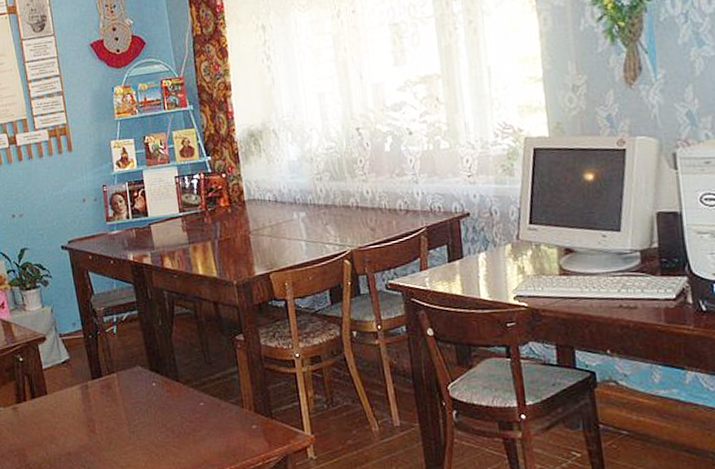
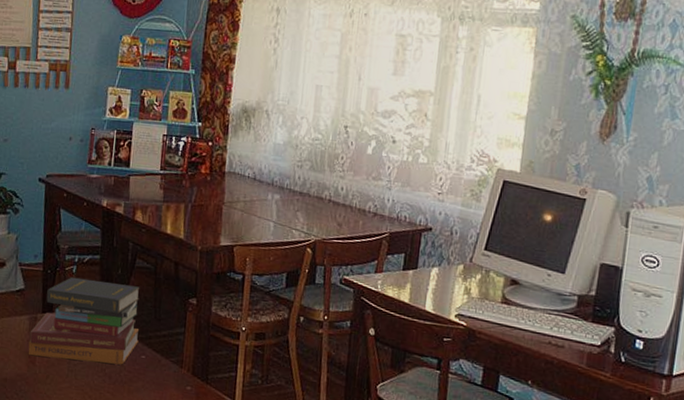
books: none [84,334,194,425] -> present [28,277,140,365]

